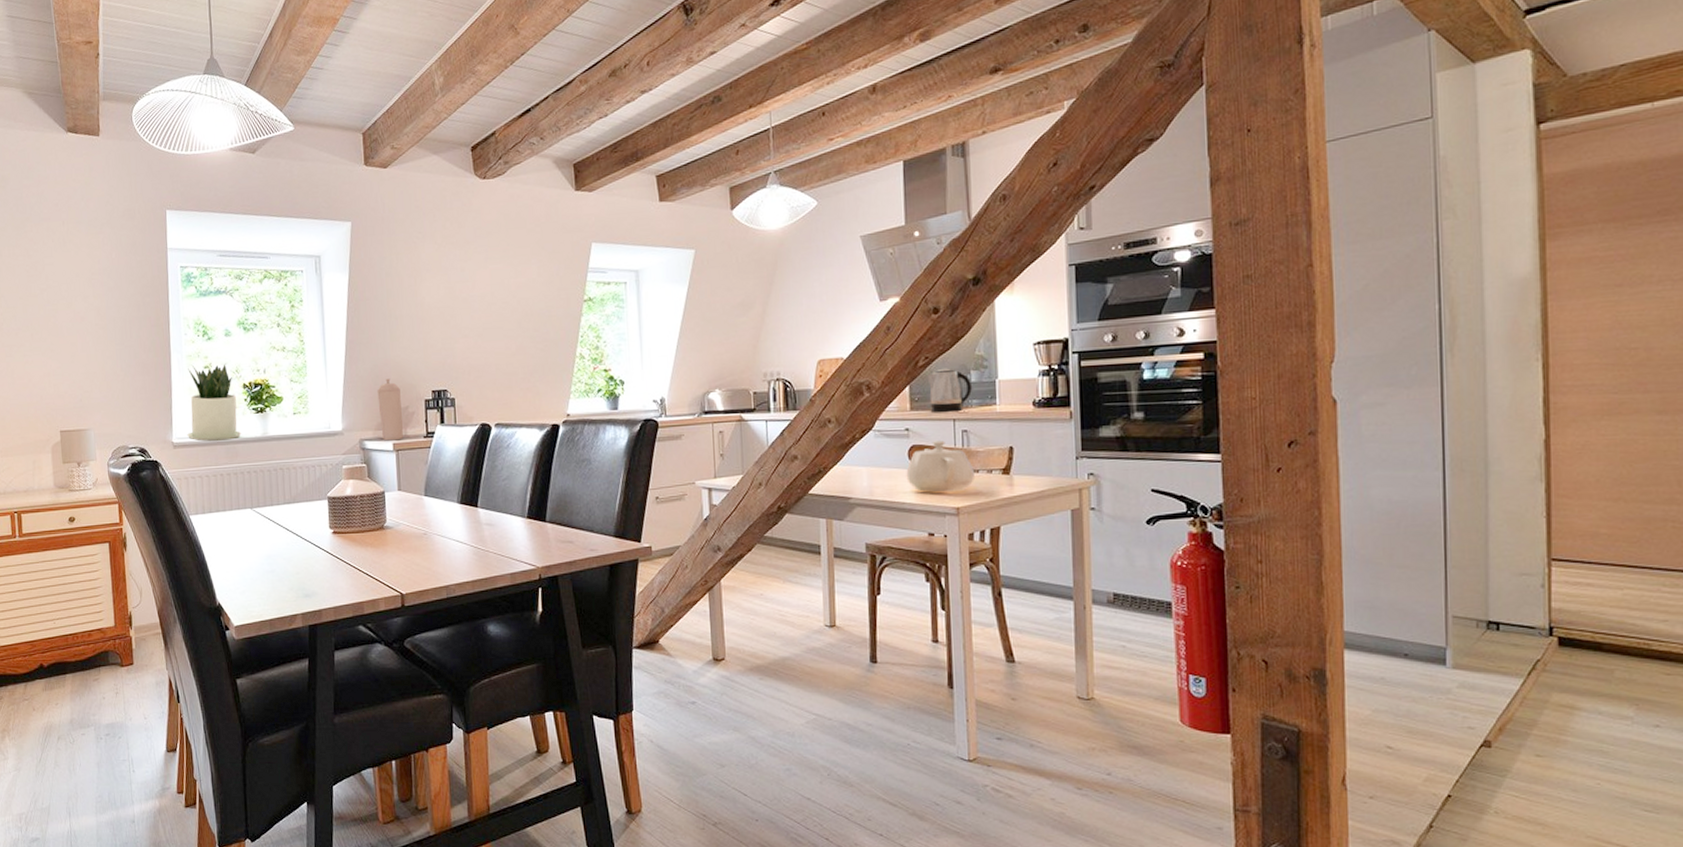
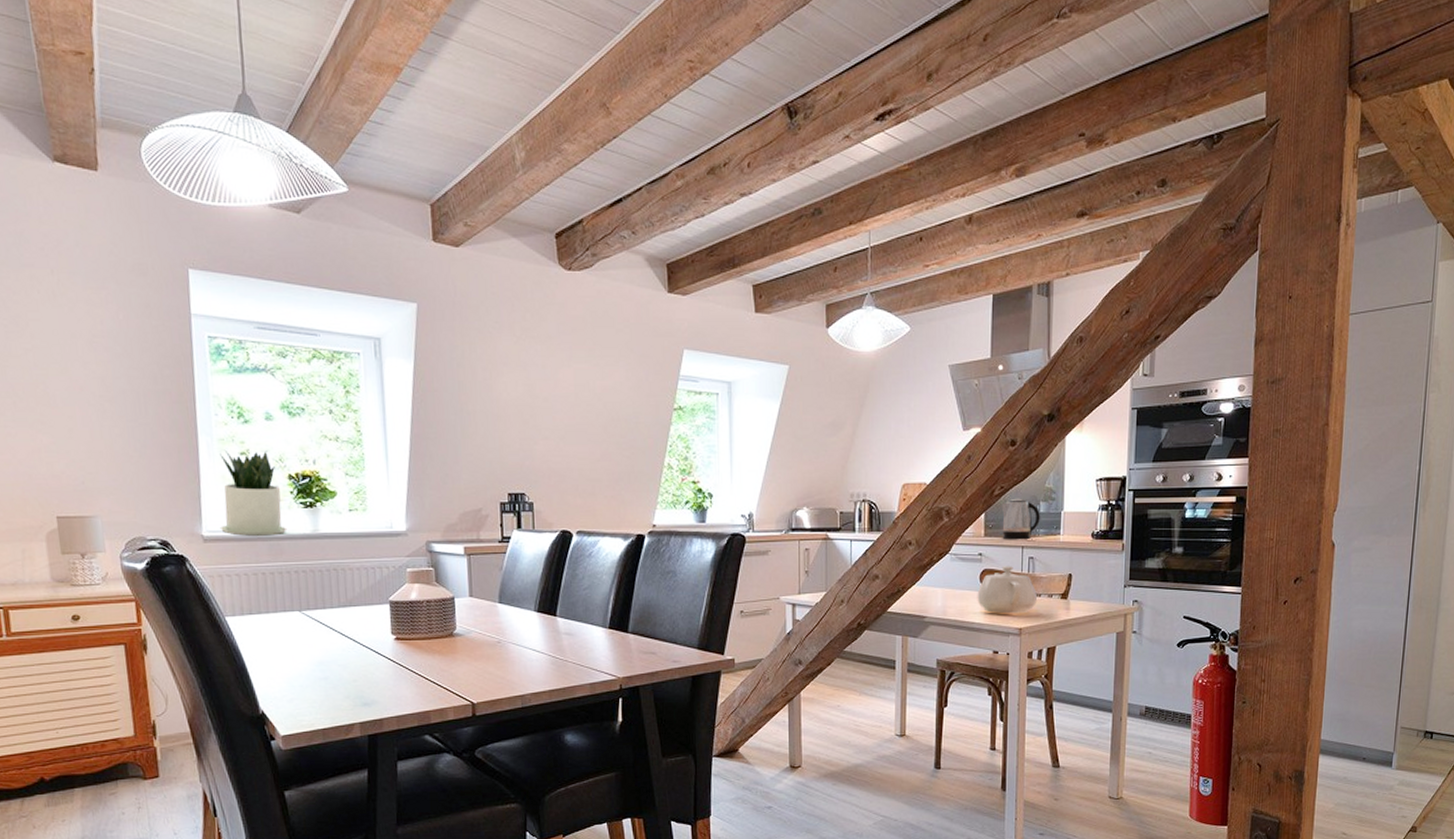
canister: present [377,378,403,441] -> none [446,478,476,544]

